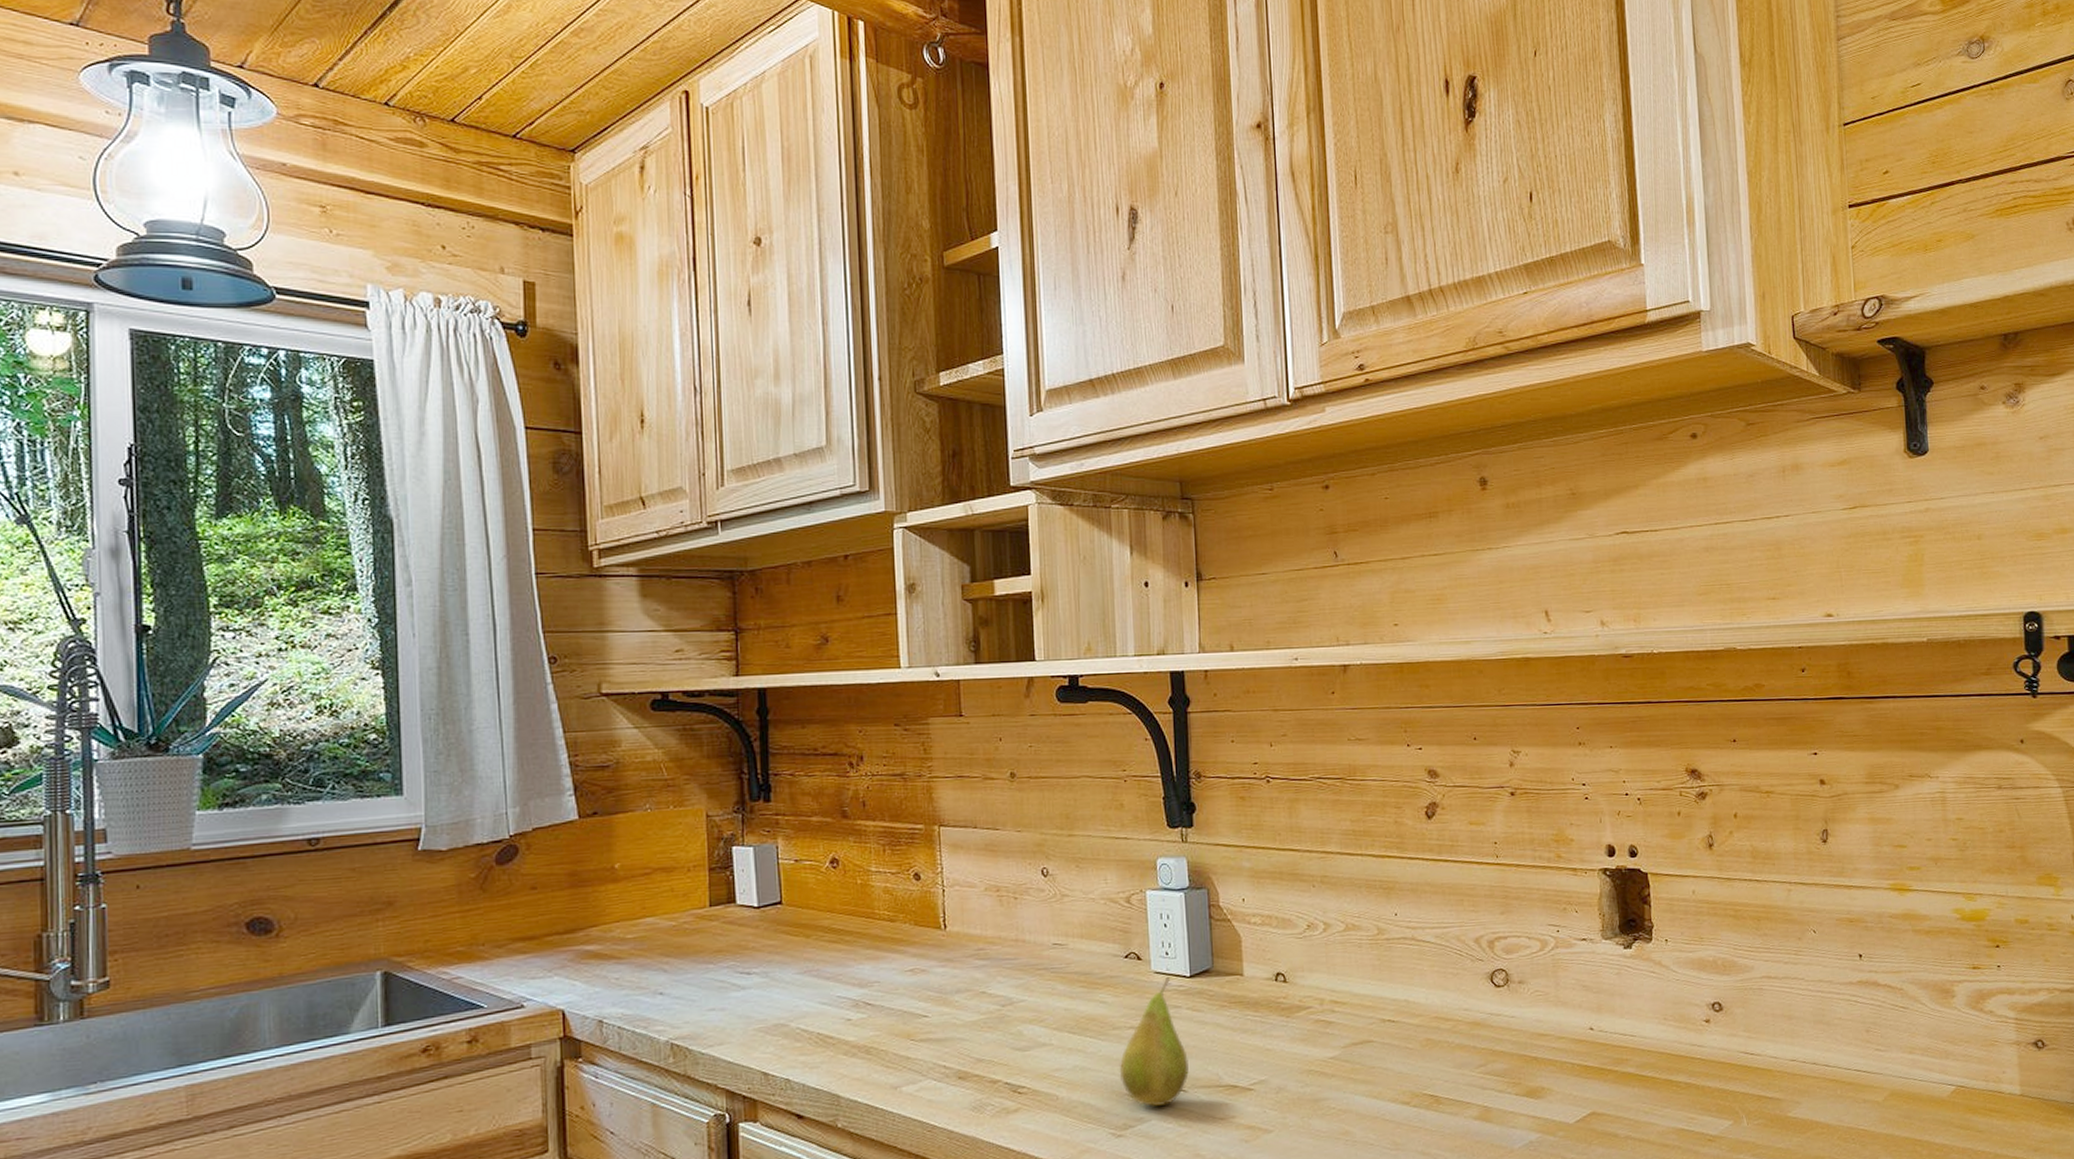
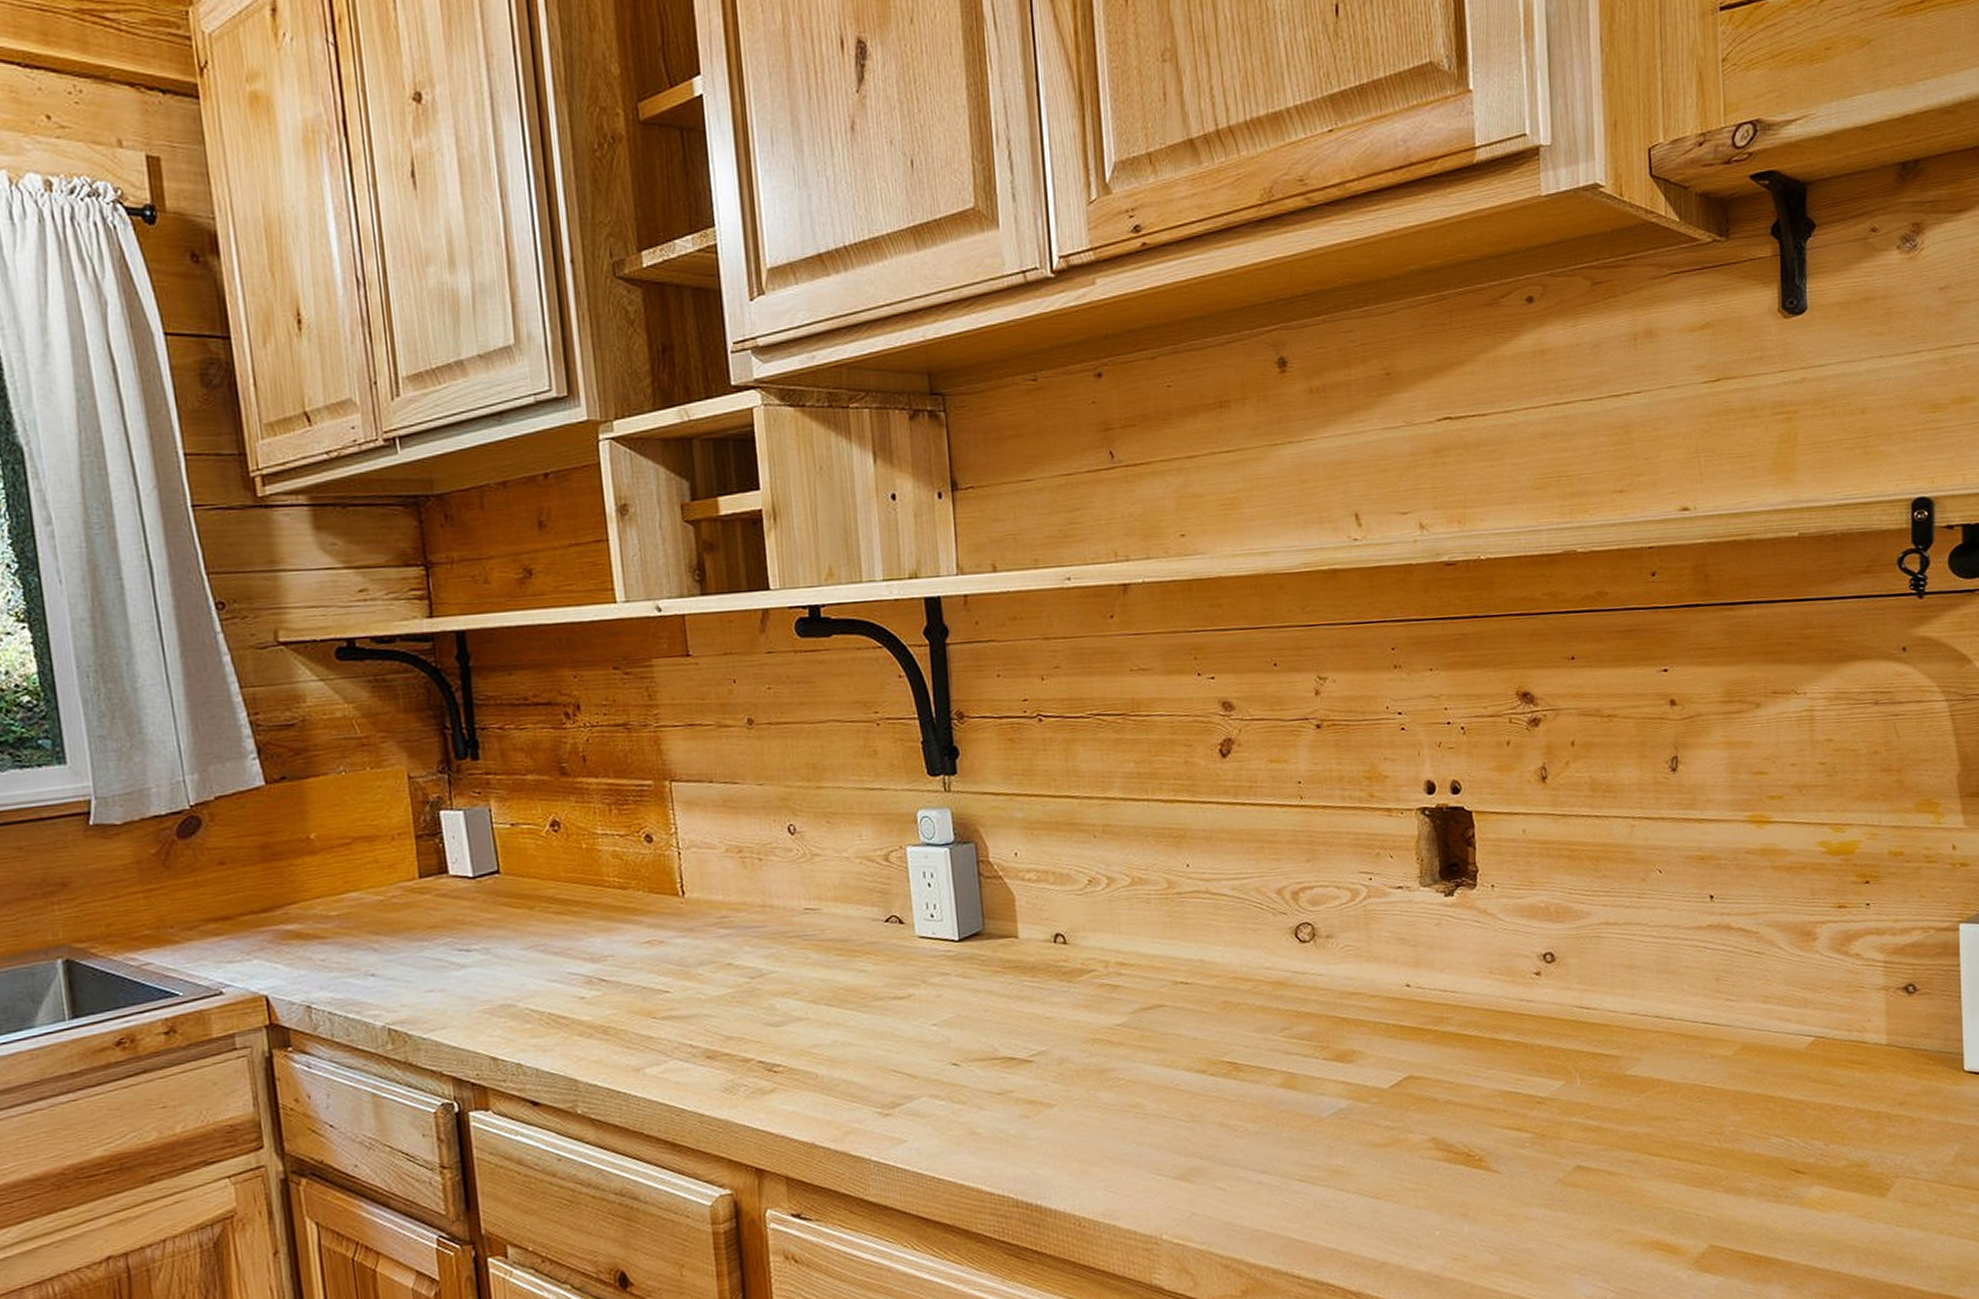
fruit: present [1119,976,1189,1107] -> none [883,940,961,1083]

